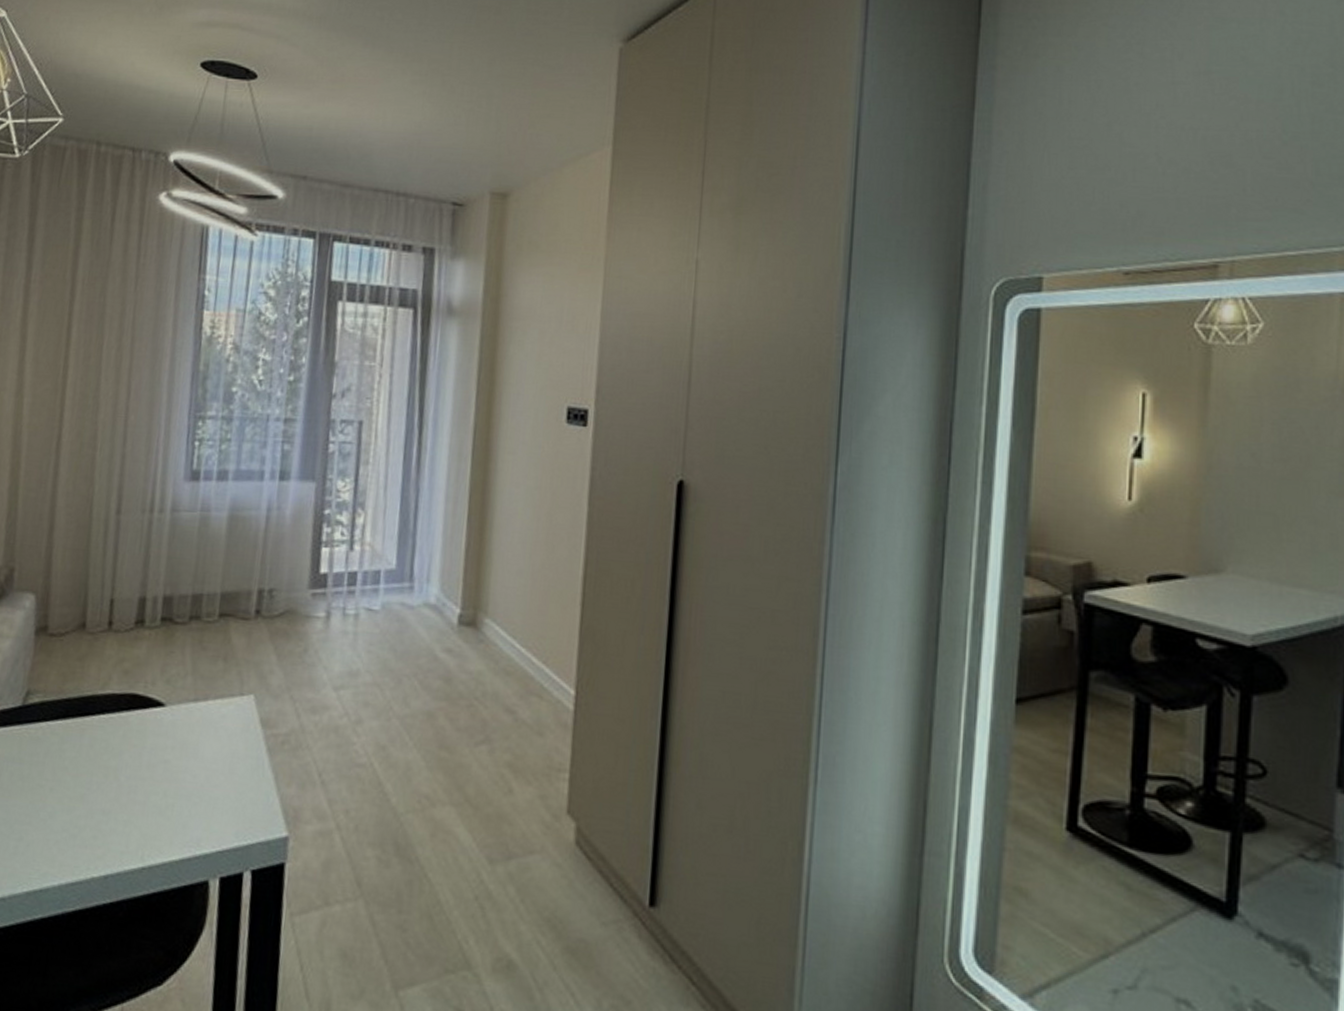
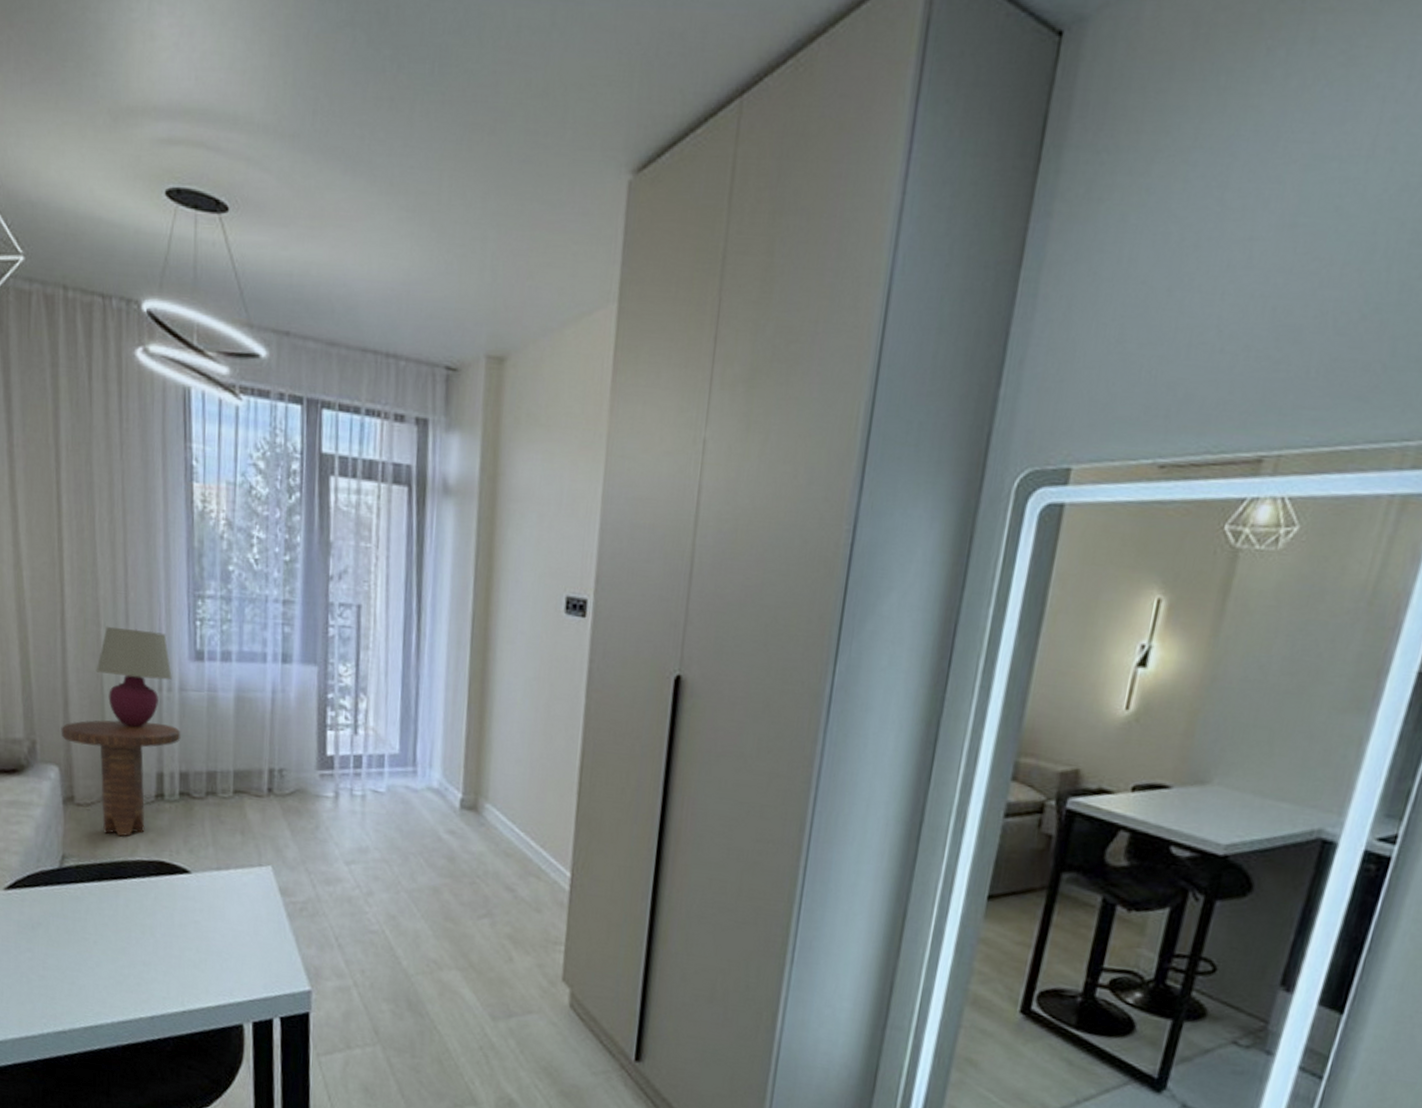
side table: none [42,544,169,668] -> present [61,720,181,837]
table lamp: none [86,449,165,550] -> present [96,626,172,727]

